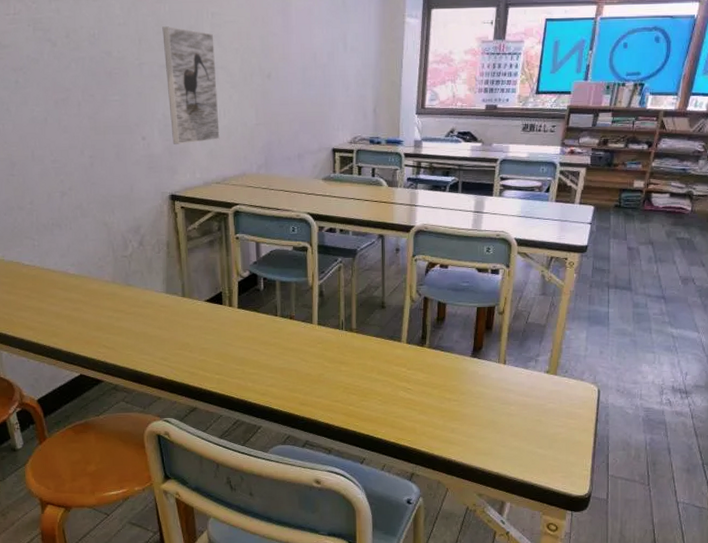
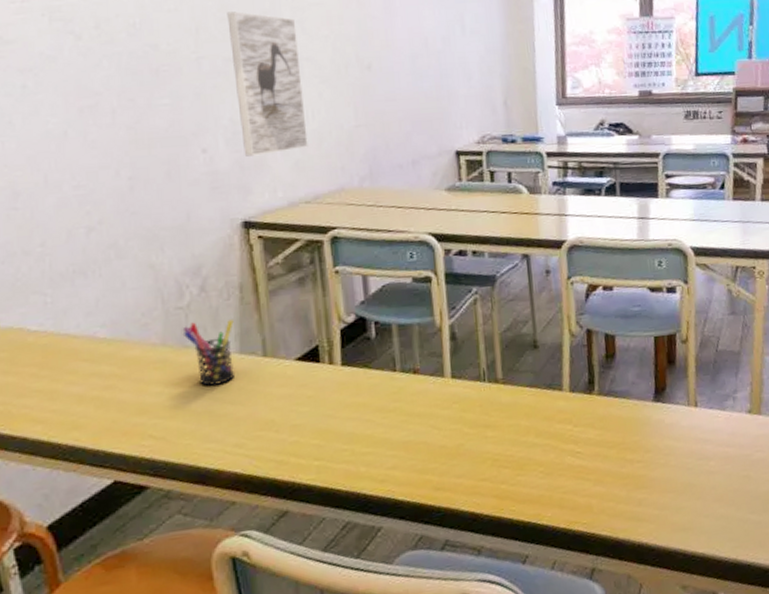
pen holder: none [126,268,163,314] -> present [182,320,236,386]

